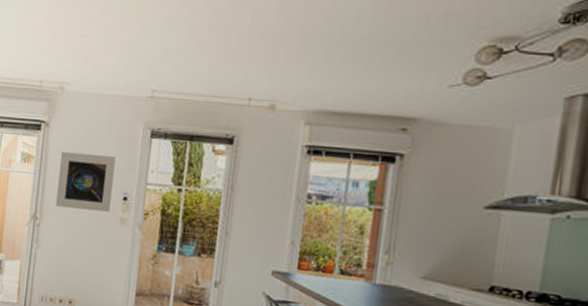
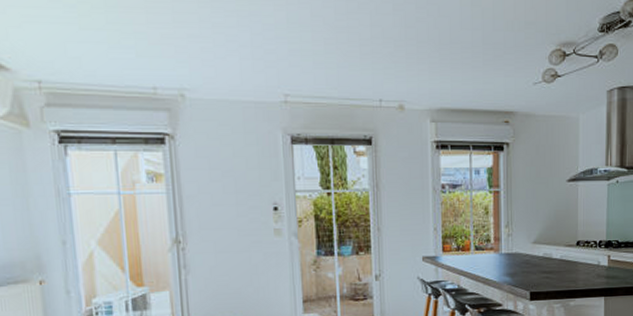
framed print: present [56,152,117,212] -> none [196,165,263,226]

